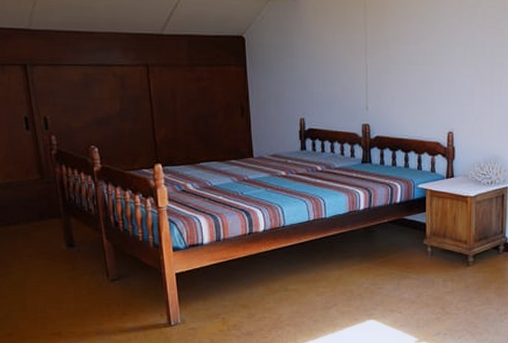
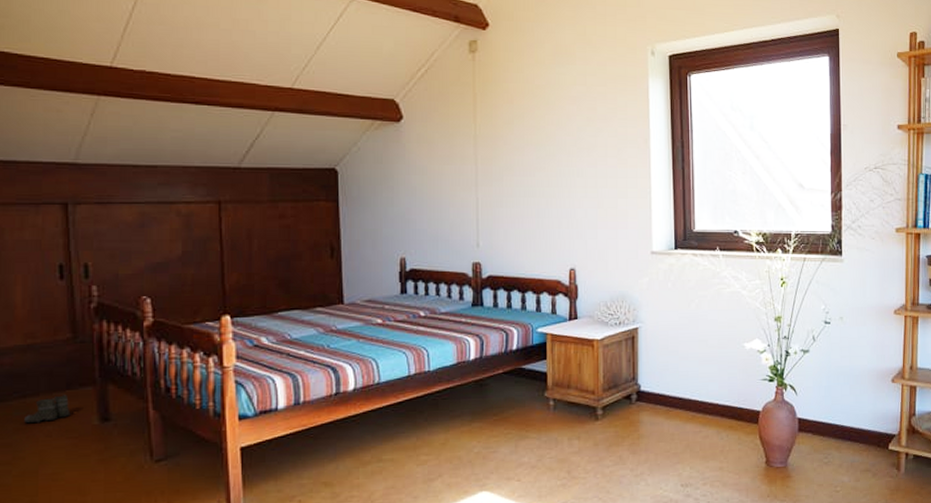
boots: none [11,224,44,246] -> present [24,395,71,424]

